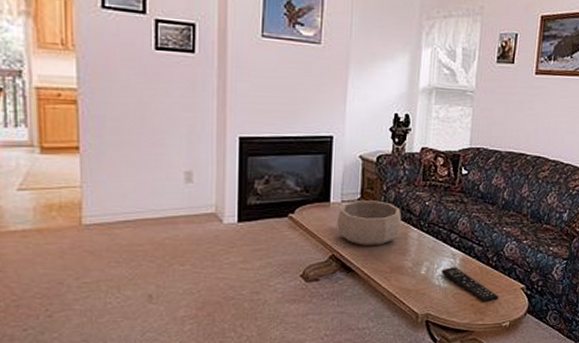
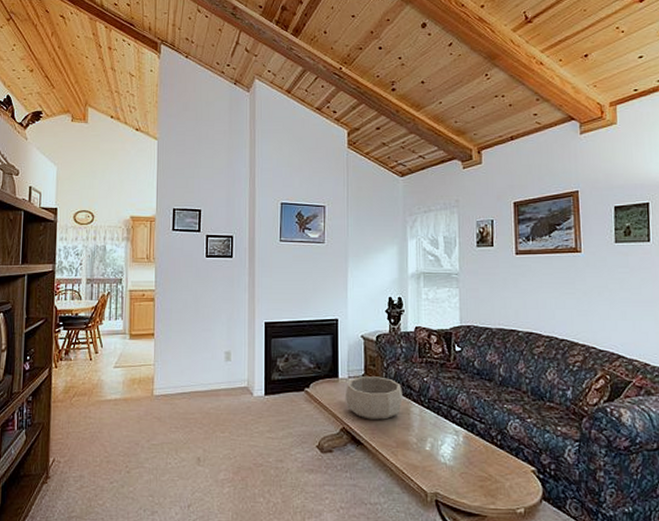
remote control: present [441,267,499,303] -> none [445,444,509,485]

